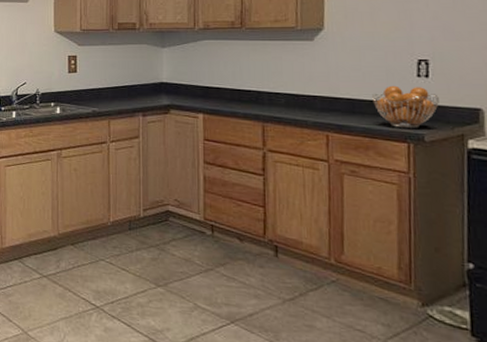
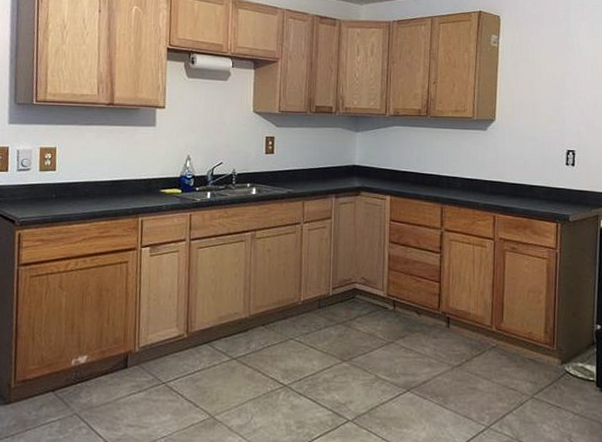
fruit basket: present [372,85,439,128] -> none [531,172,581,210]

